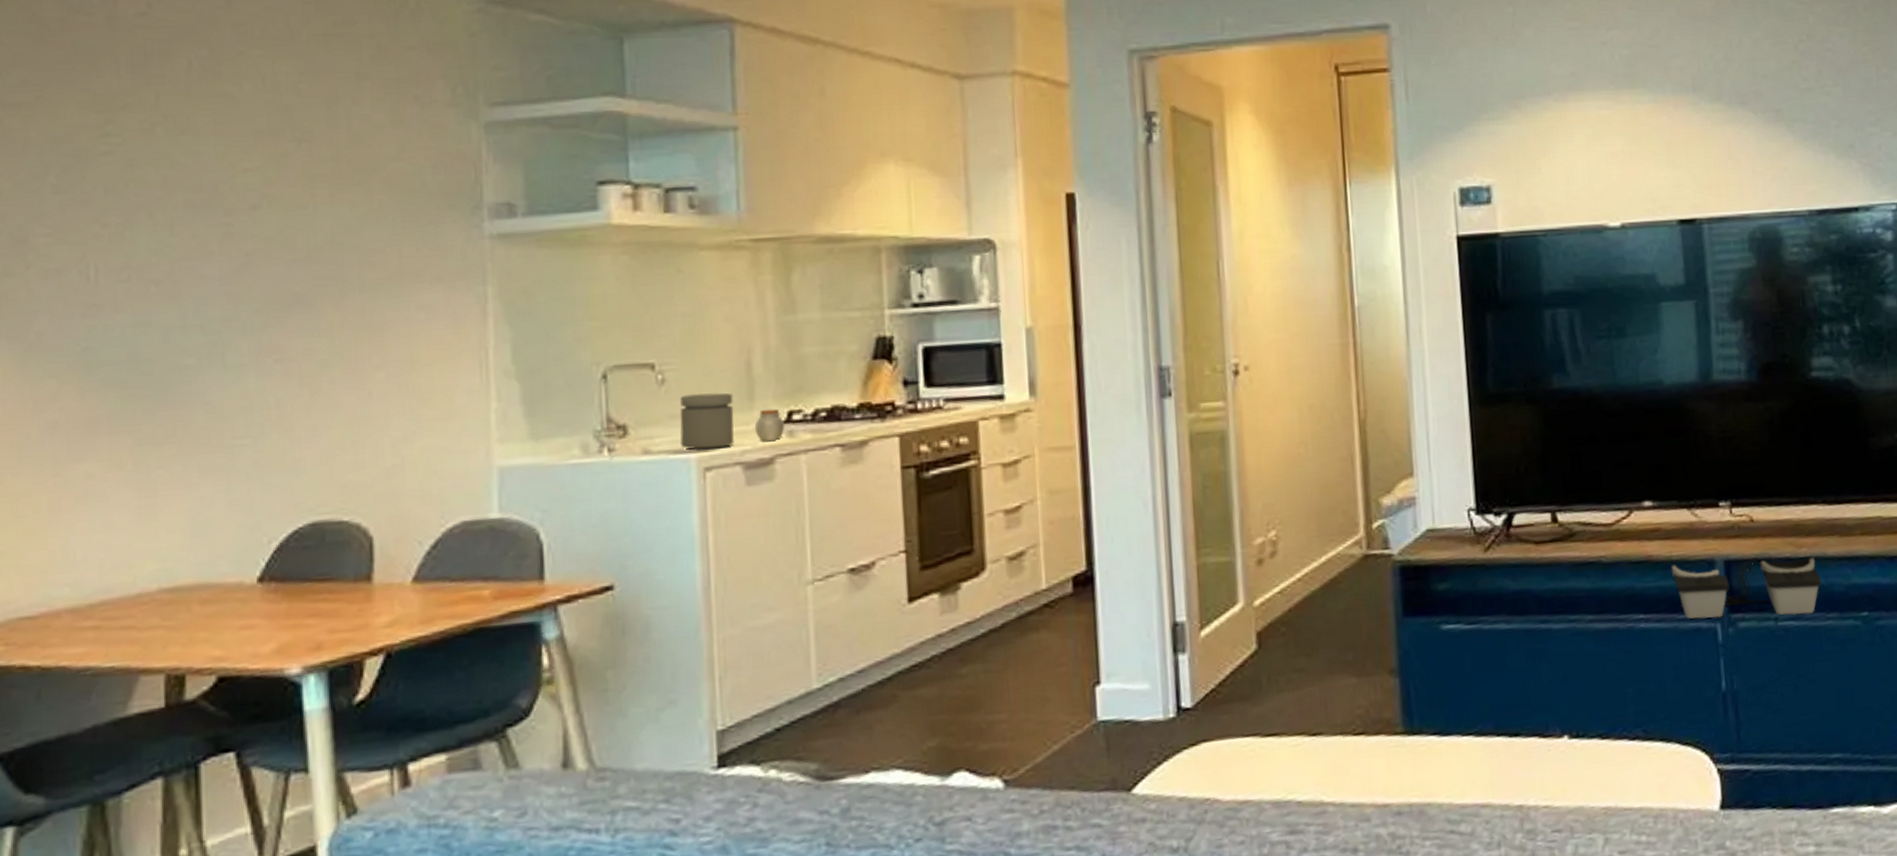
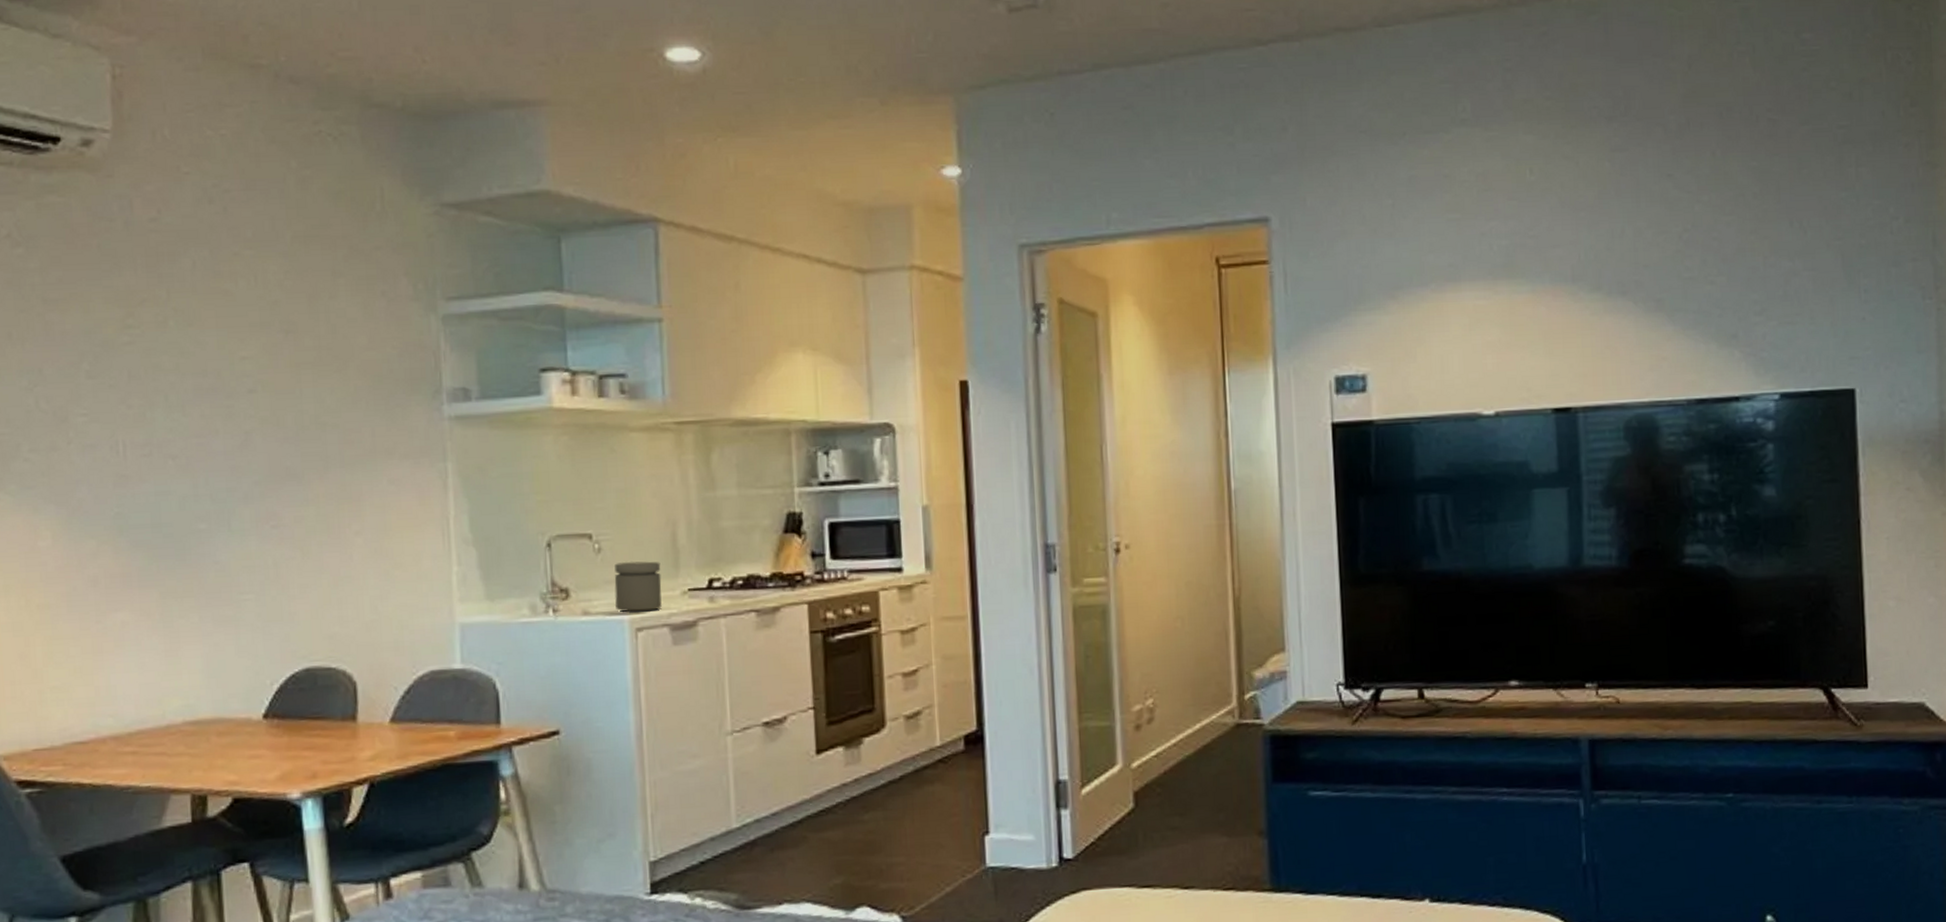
jar: present [754,408,786,442] -> none [679,576,707,606]
stereo: present [1671,558,1822,619] -> none [1535,739,1687,795]

